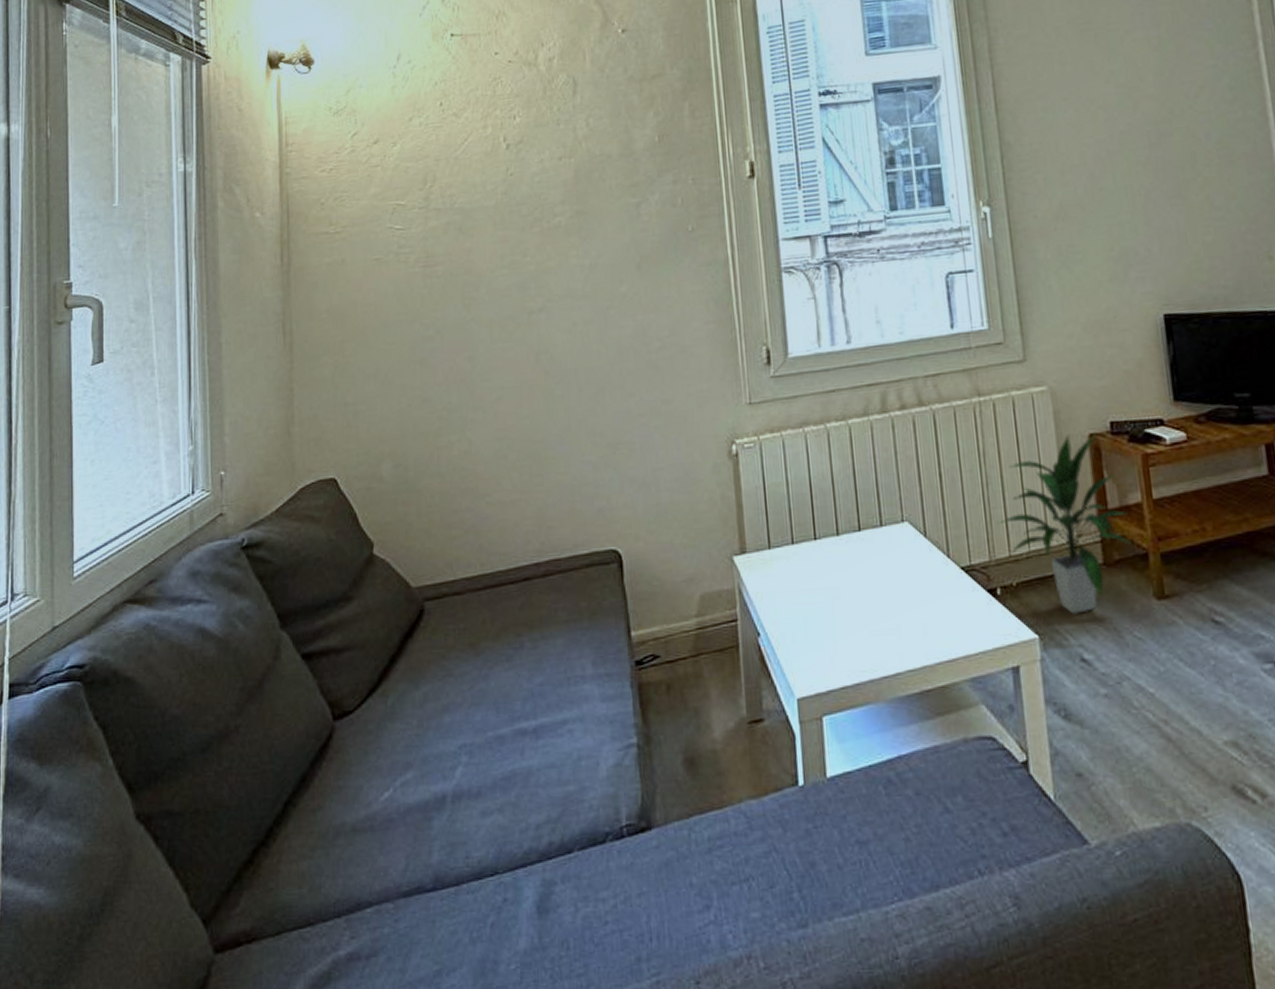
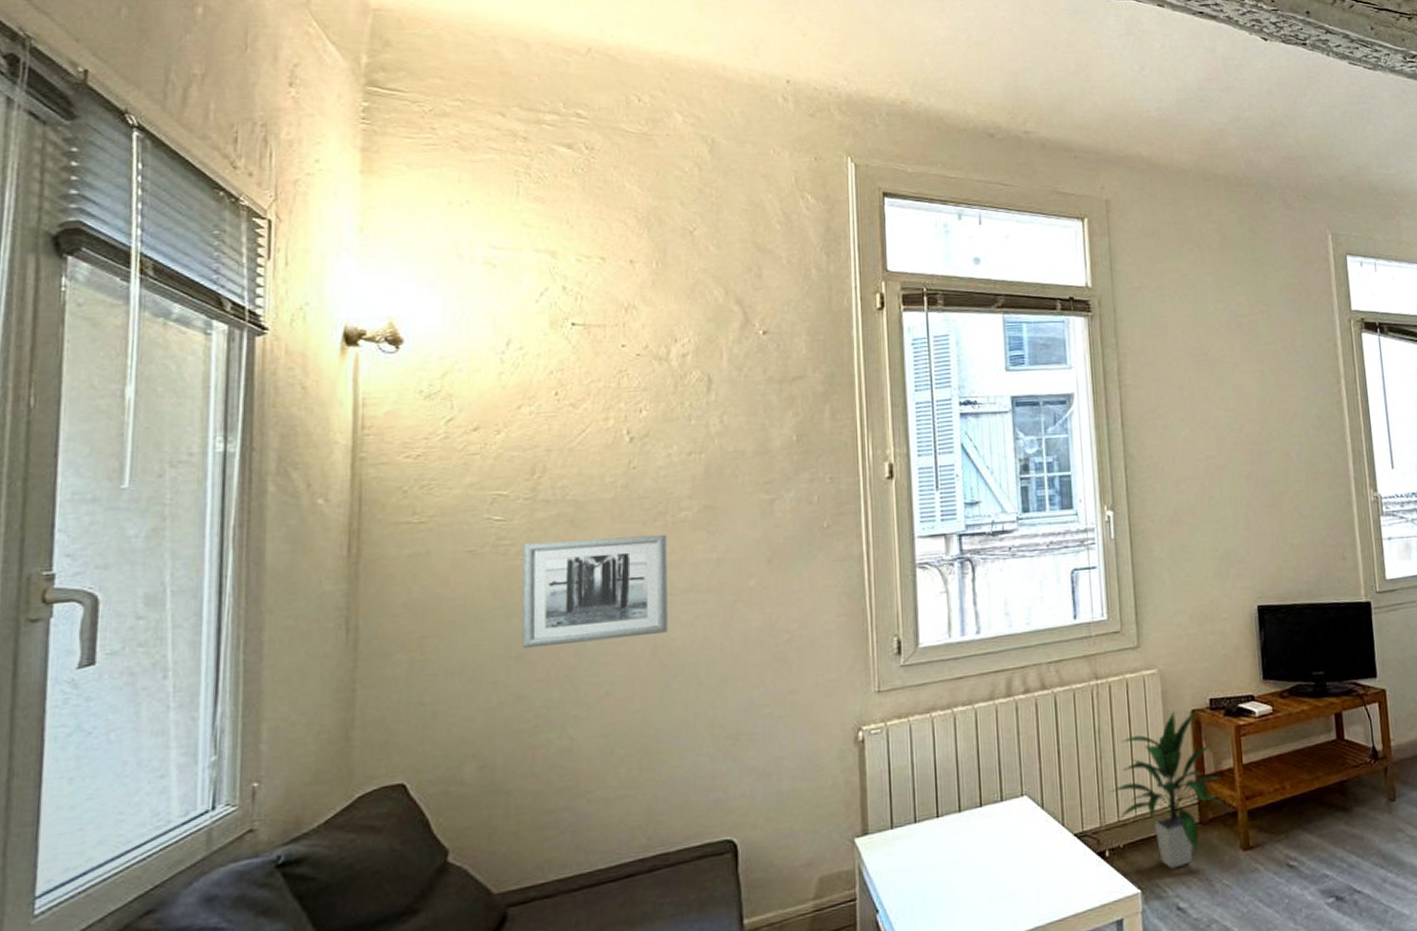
wall art: none [420,240,549,353] -> present [522,534,668,649]

